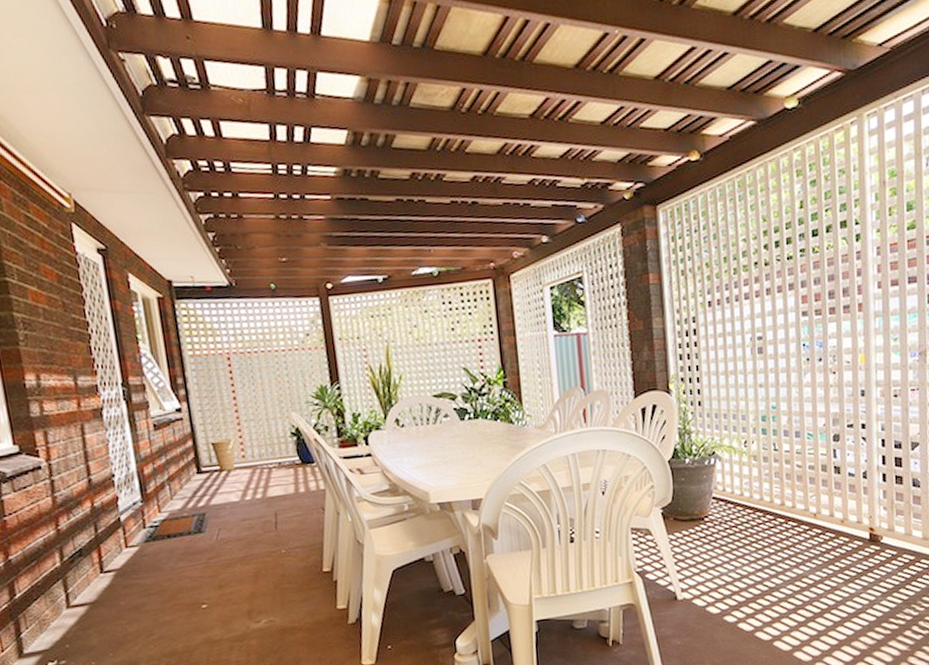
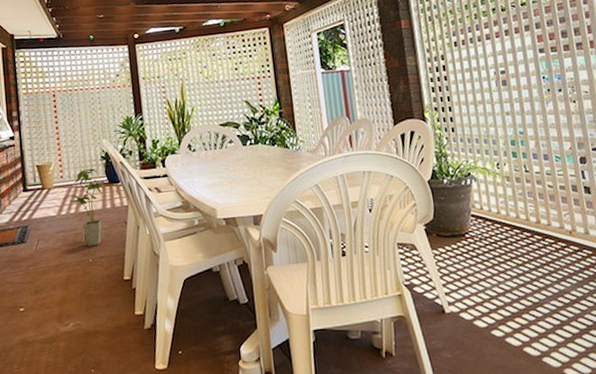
house plant: none [245,446,295,536] -> present [62,168,104,246]

